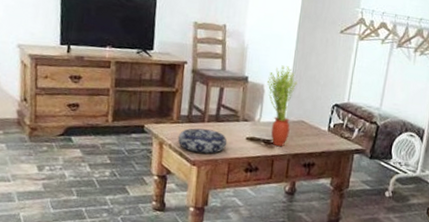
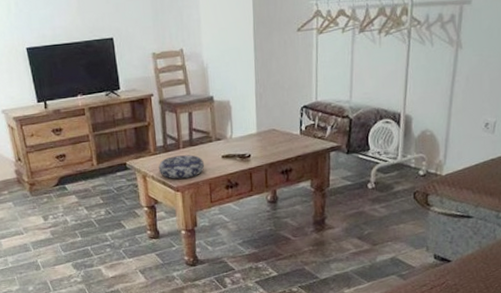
potted plant: present [267,65,298,147] -> none [232,77,263,159]

